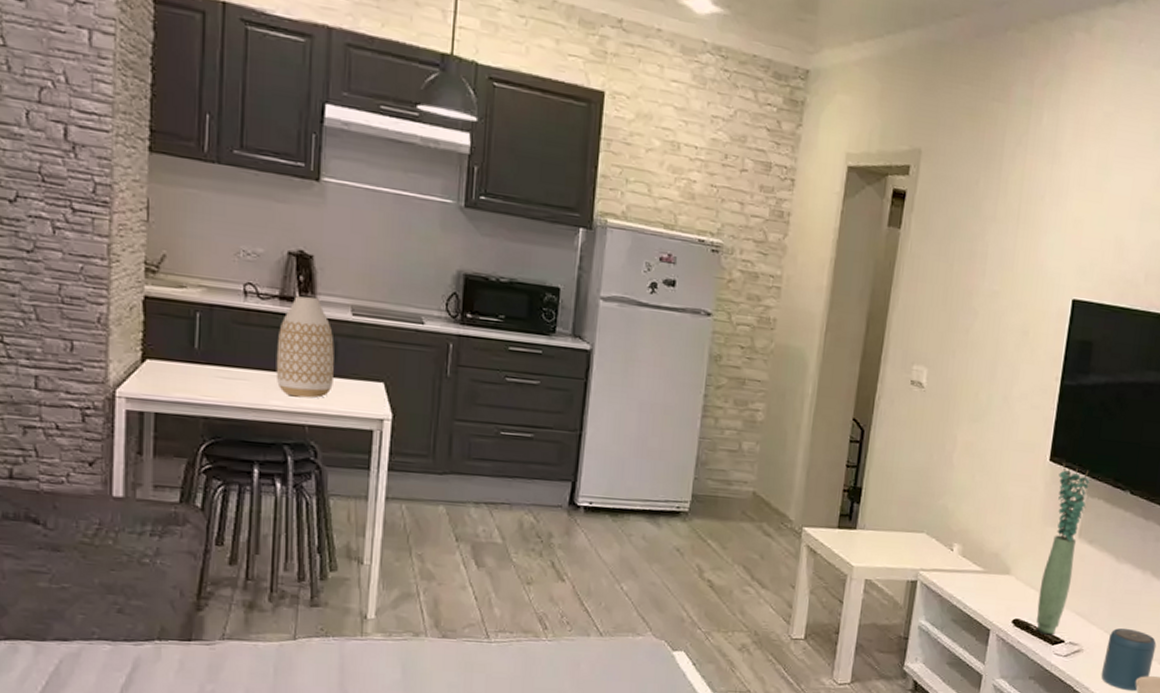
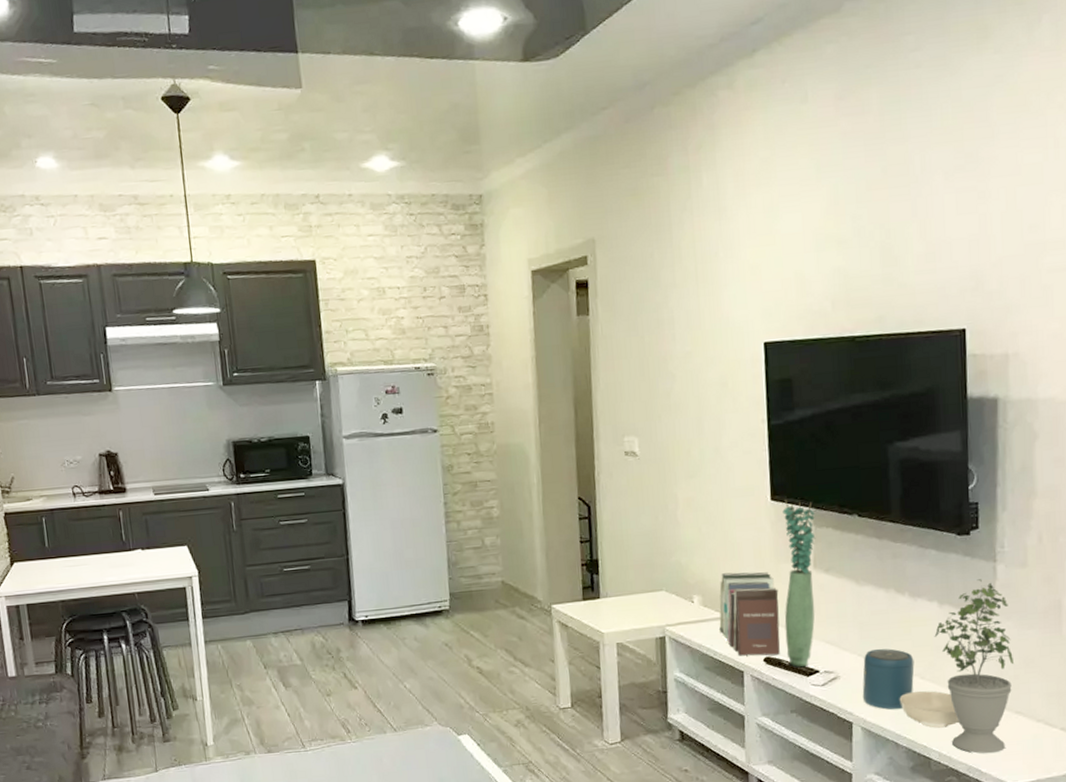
vase: present [276,296,334,399] -> none [103,487,150,571]
books: none [974,526,1040,619] -> present [719,572,781,656]

